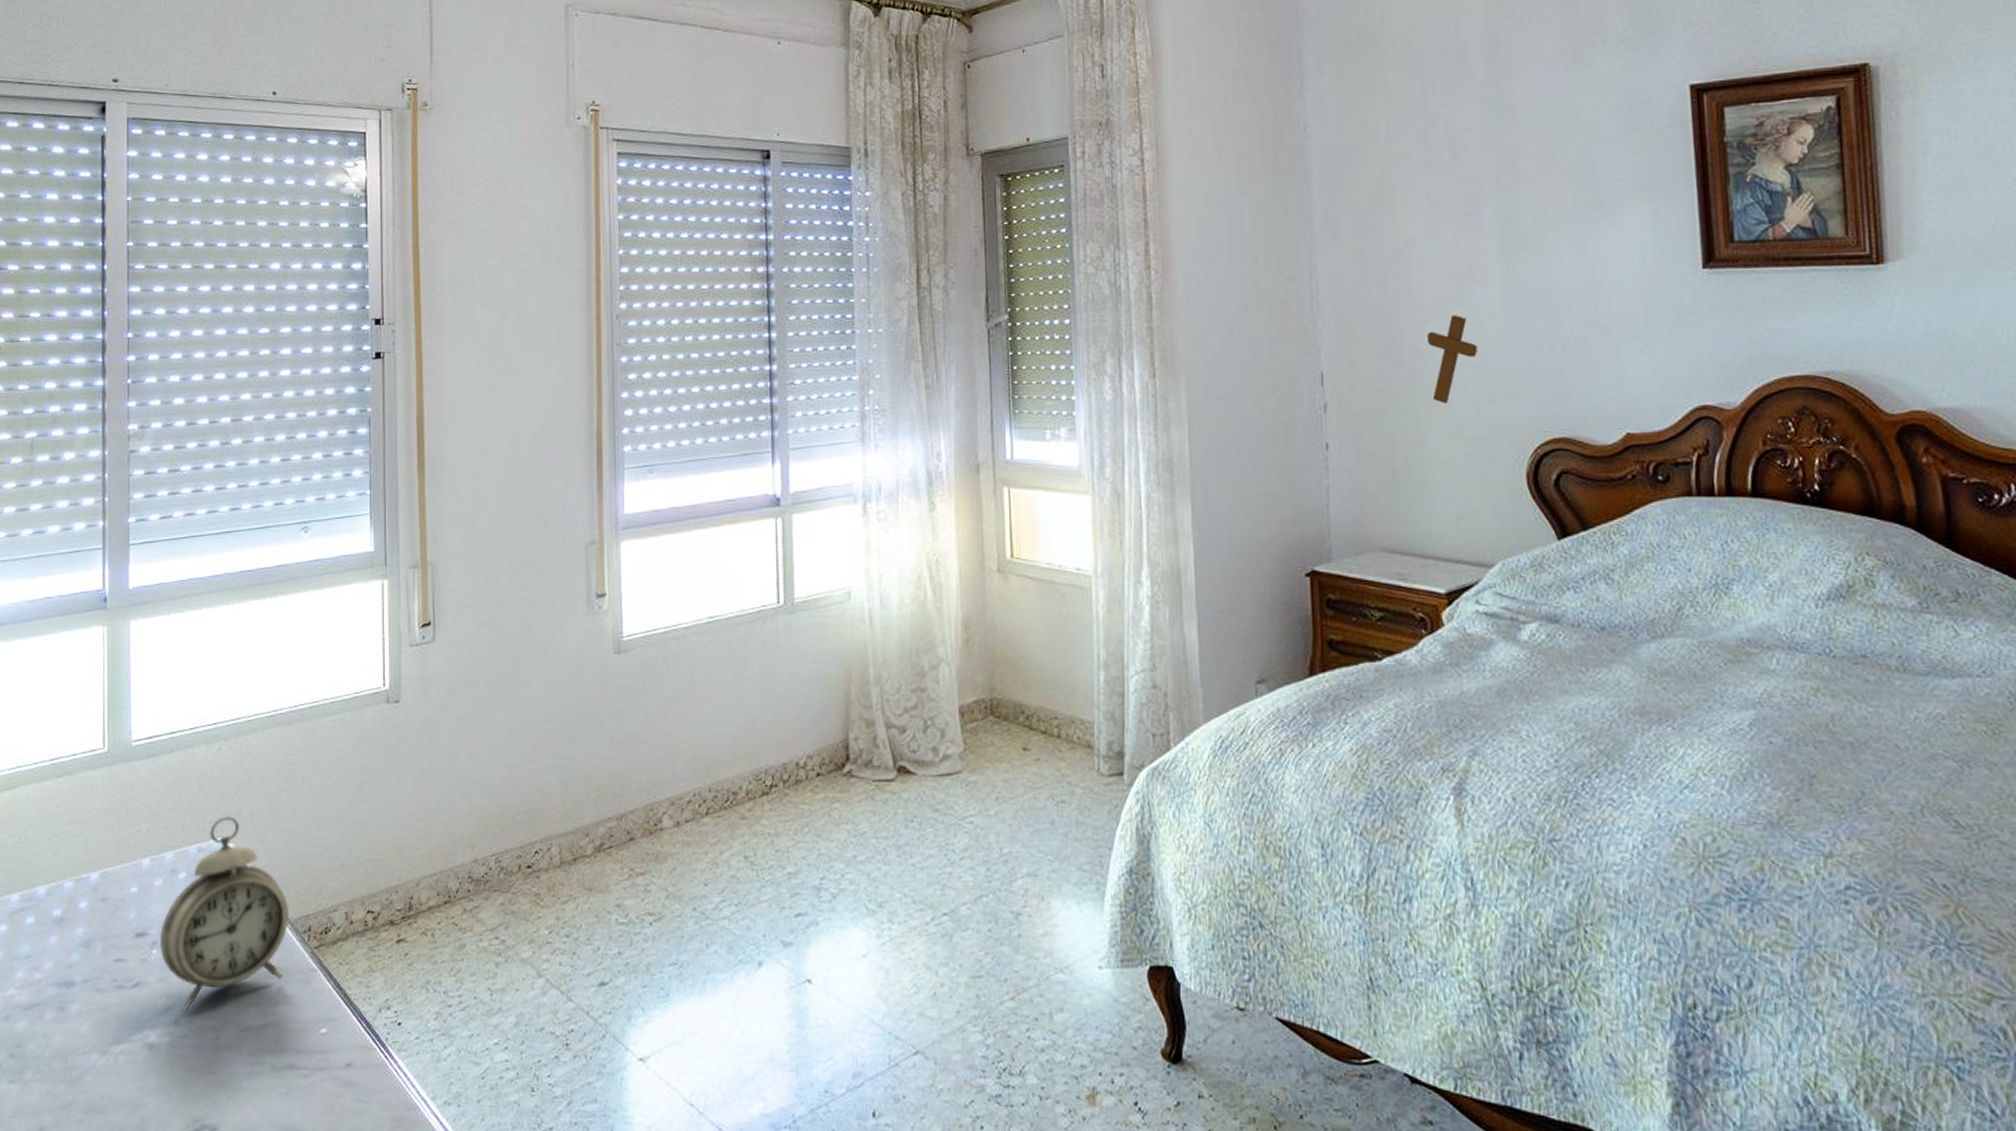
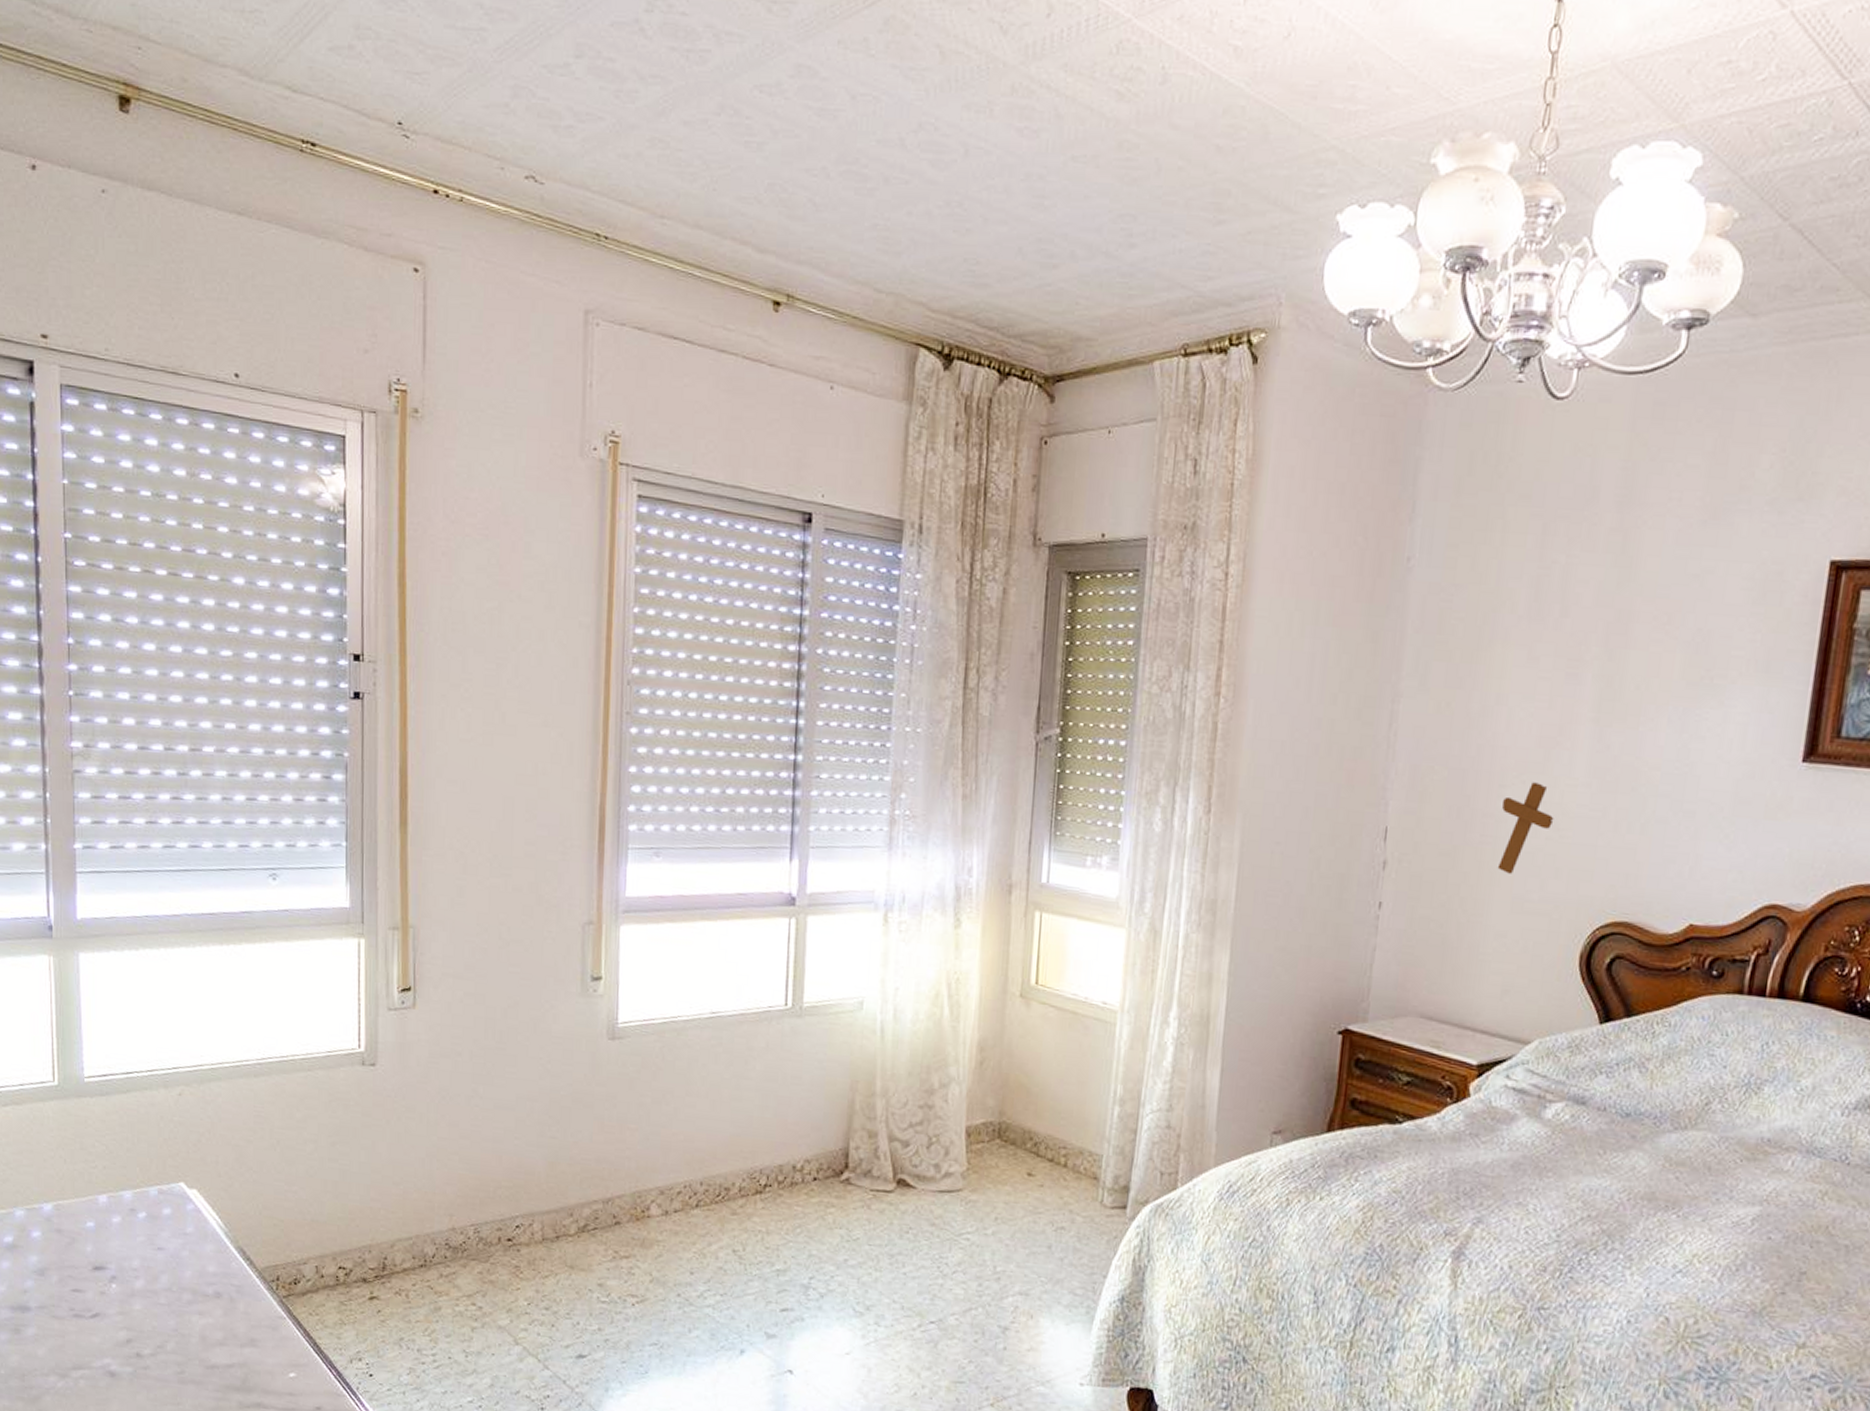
alarm clock: present [159,815,290,1012] -> none [119,1160,257,1346]

